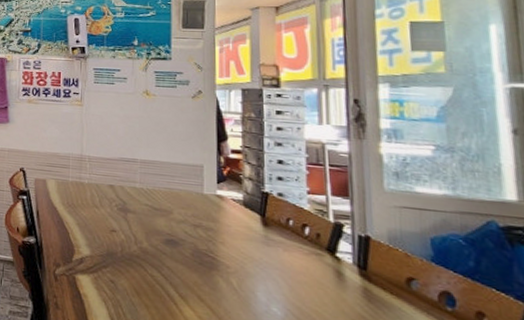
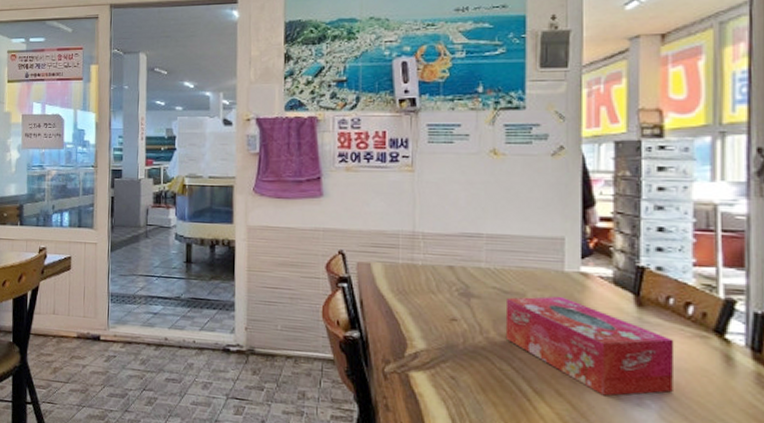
tissue box: none [156,214,296,303] -> present [505,296,675,396]

